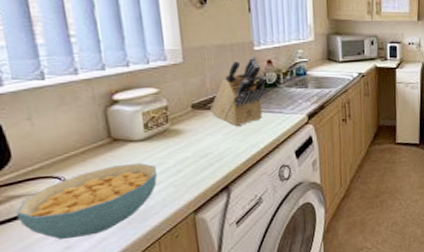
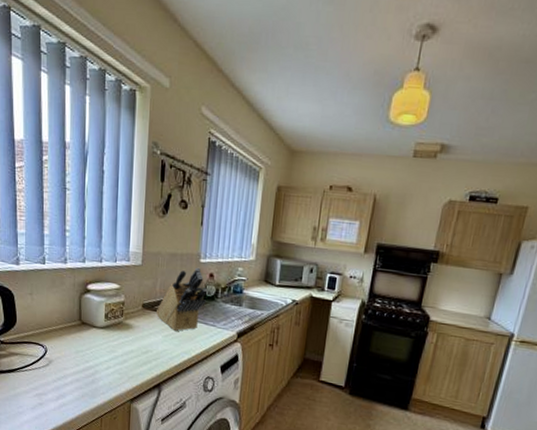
cereal bowl: present [16,162,158,240] -> none [13,344,108,399]

